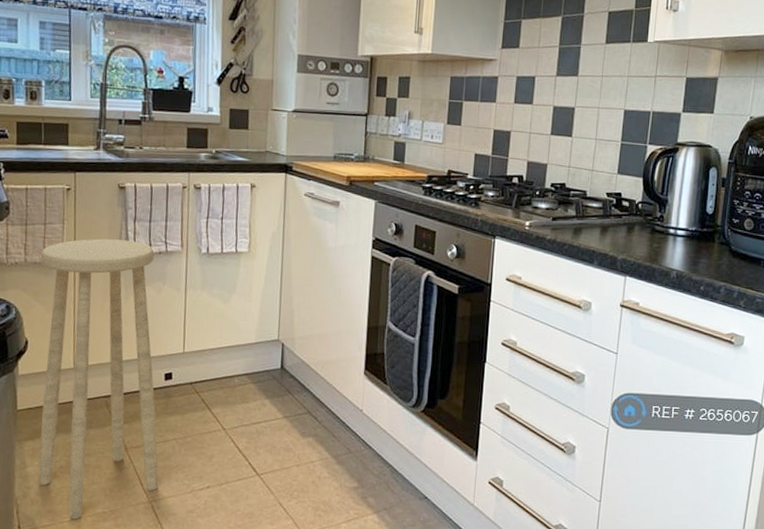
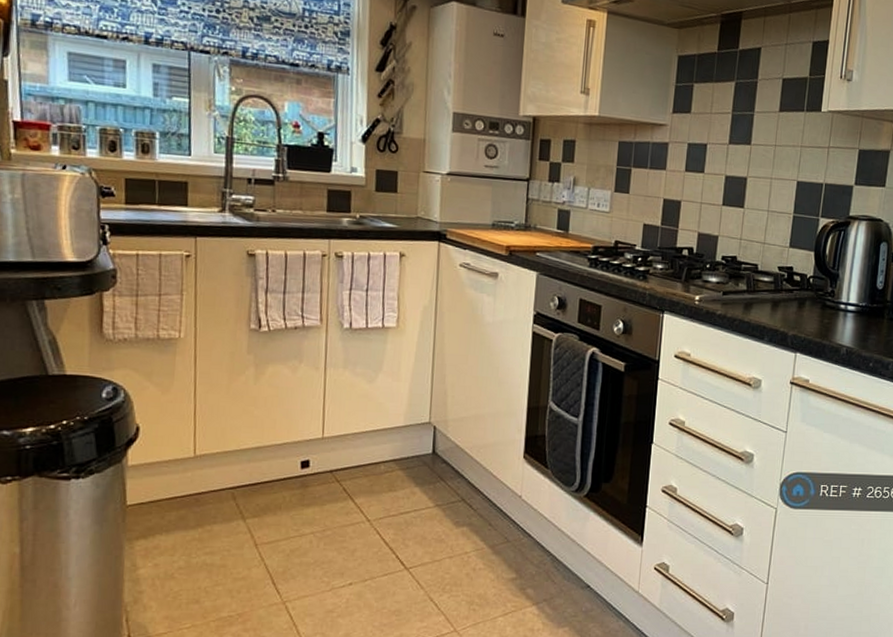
stool: present [38,238,158,519] -> none [152,312,293,624]

